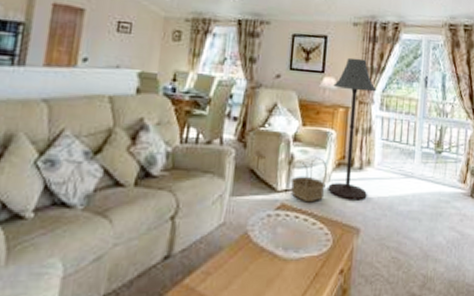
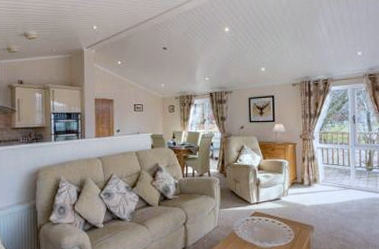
basket: present [290,157,327,203] -> none [259,180,286,210]
floor lamp: present [328,57,377,201] -> none [282,108,316,207]

